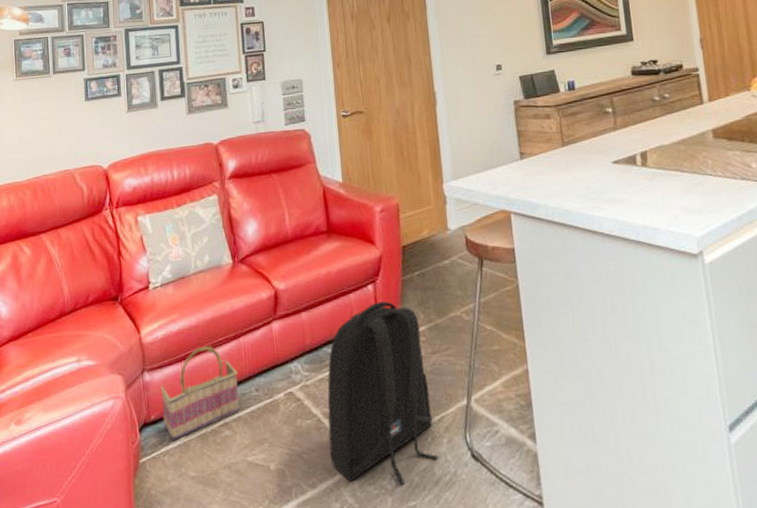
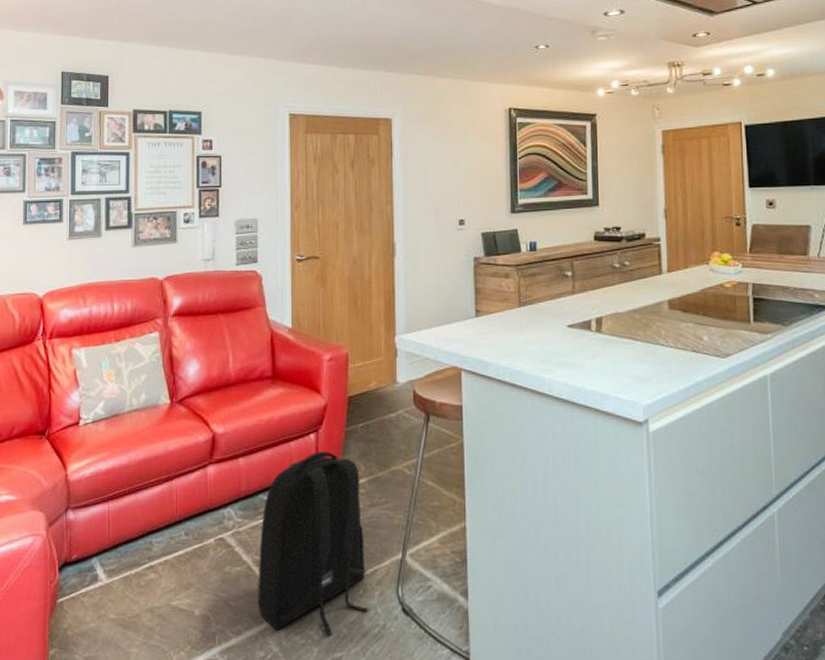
basket: present [160,344,240,440] -> none [84,485,167,581]

